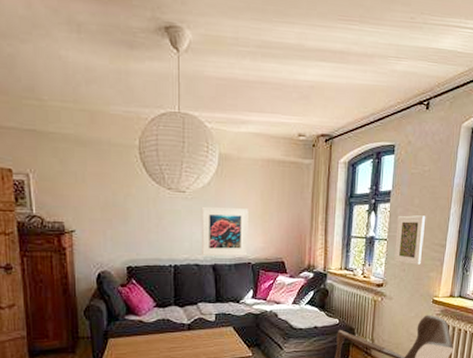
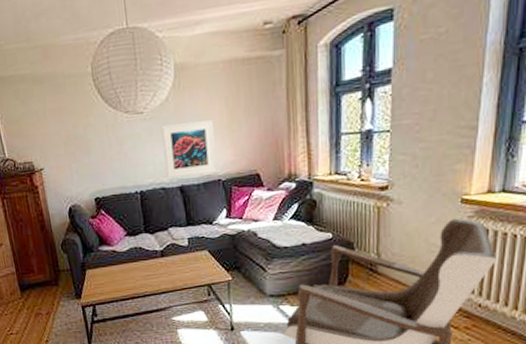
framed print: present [394,215,426,265] -> none [402,92,446,158]

